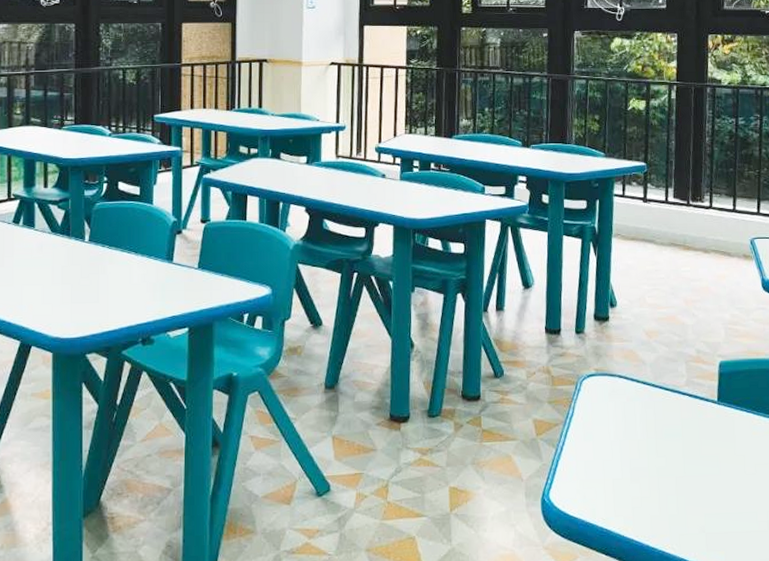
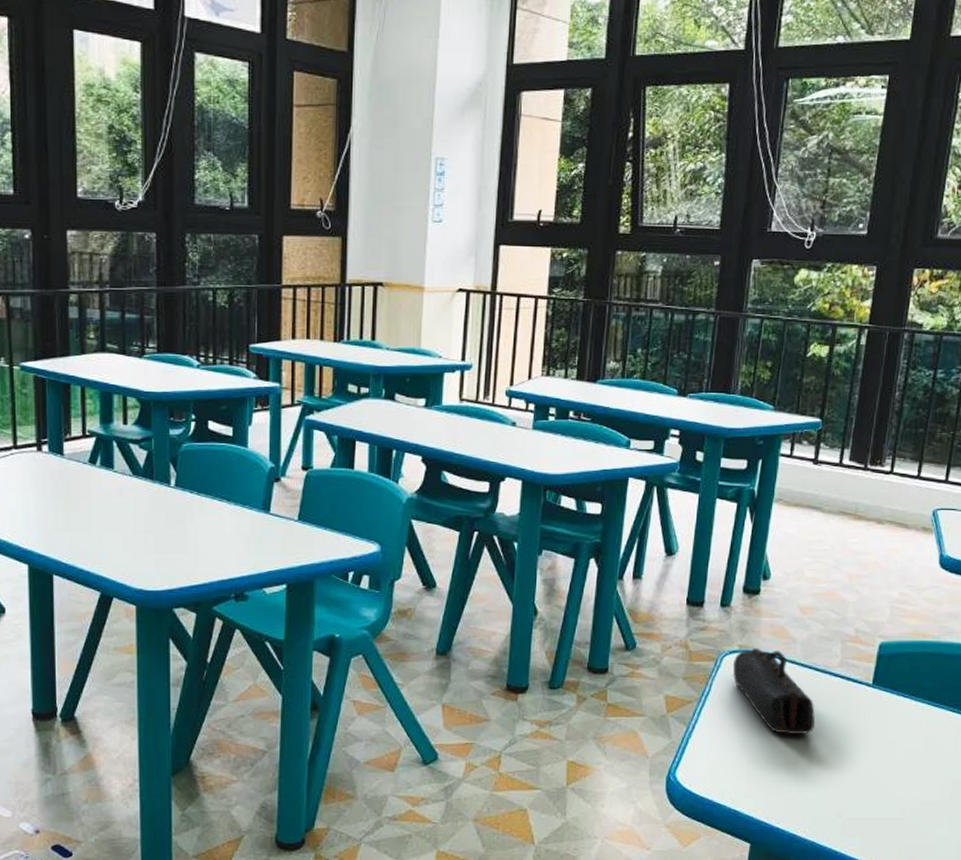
pencil case: none [591,371,670,452] -> present [732,648,815,734]

